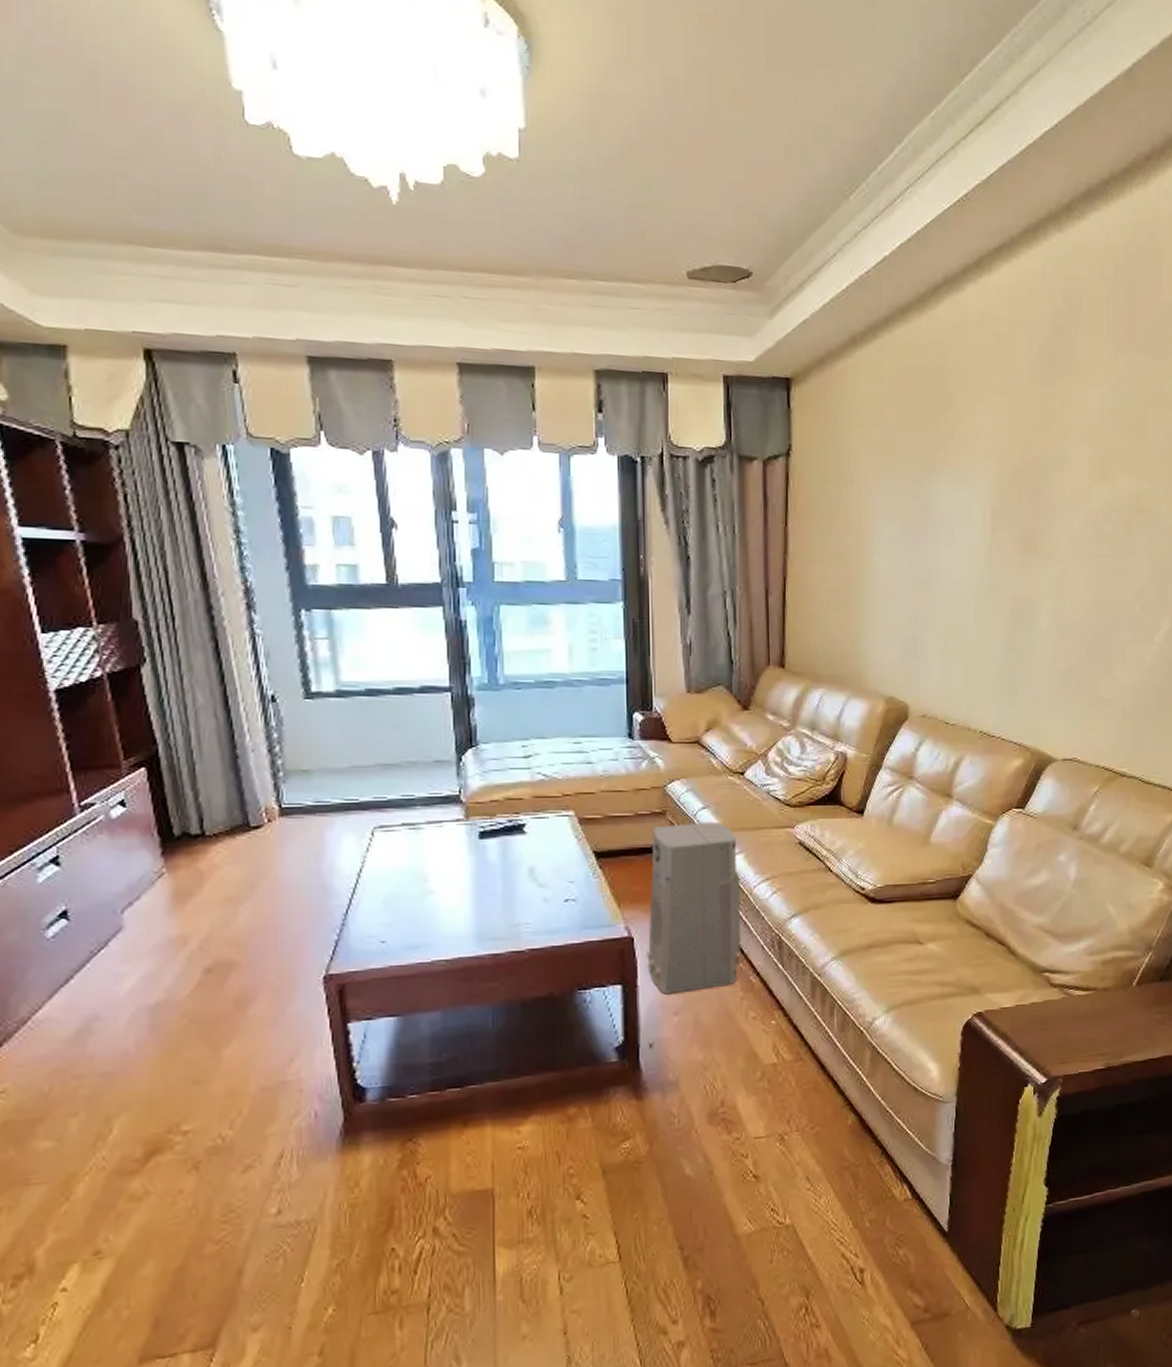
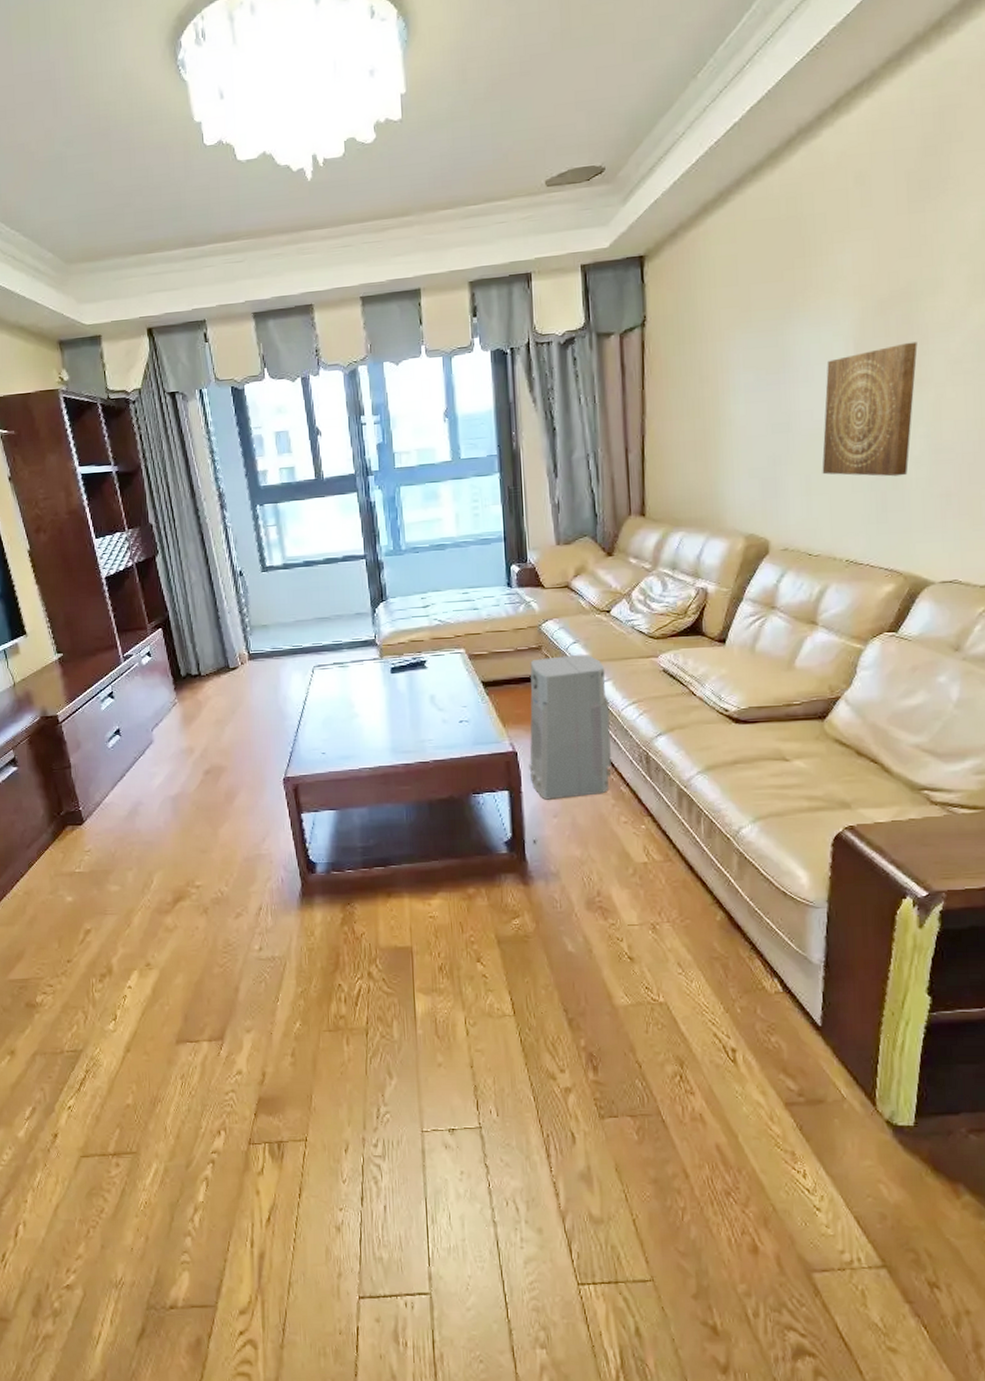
wall art: none [959,514,1046,649] -> present [822,341,918,477]

